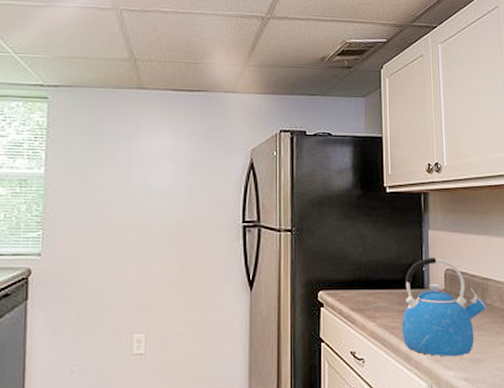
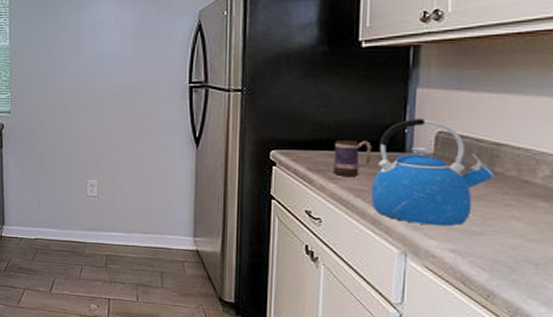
mug: none [370,279,400,314] -> present [332,140,372,176]

